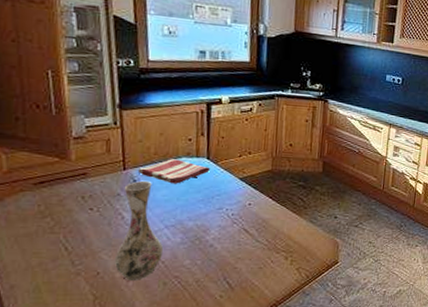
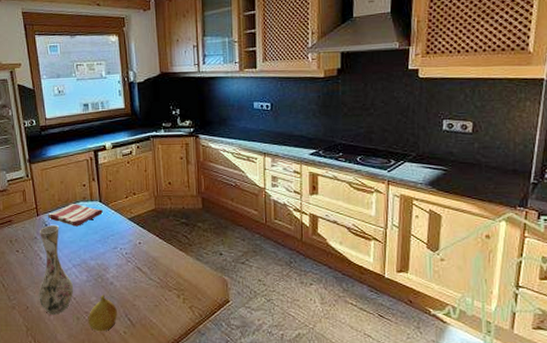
fruit: none [177,258,214,297] -> present [88,295,117,332]

